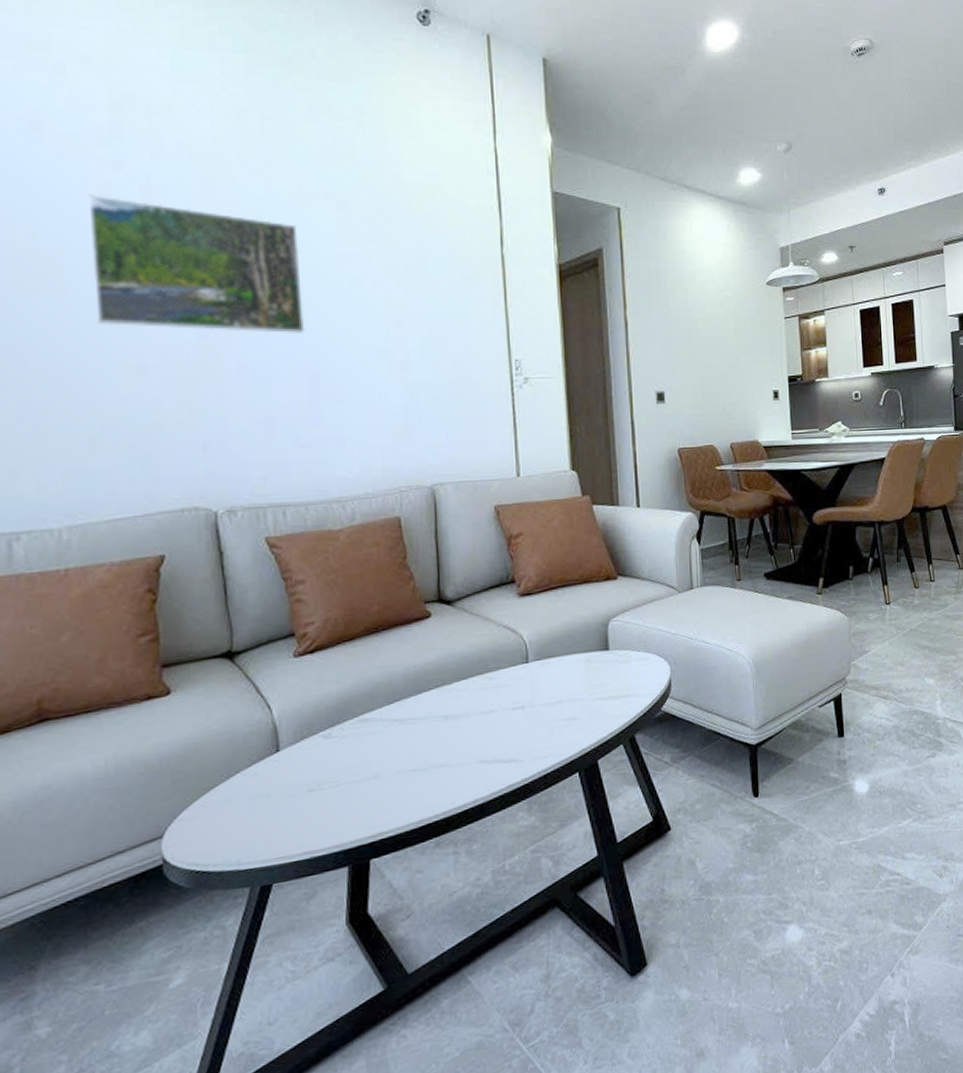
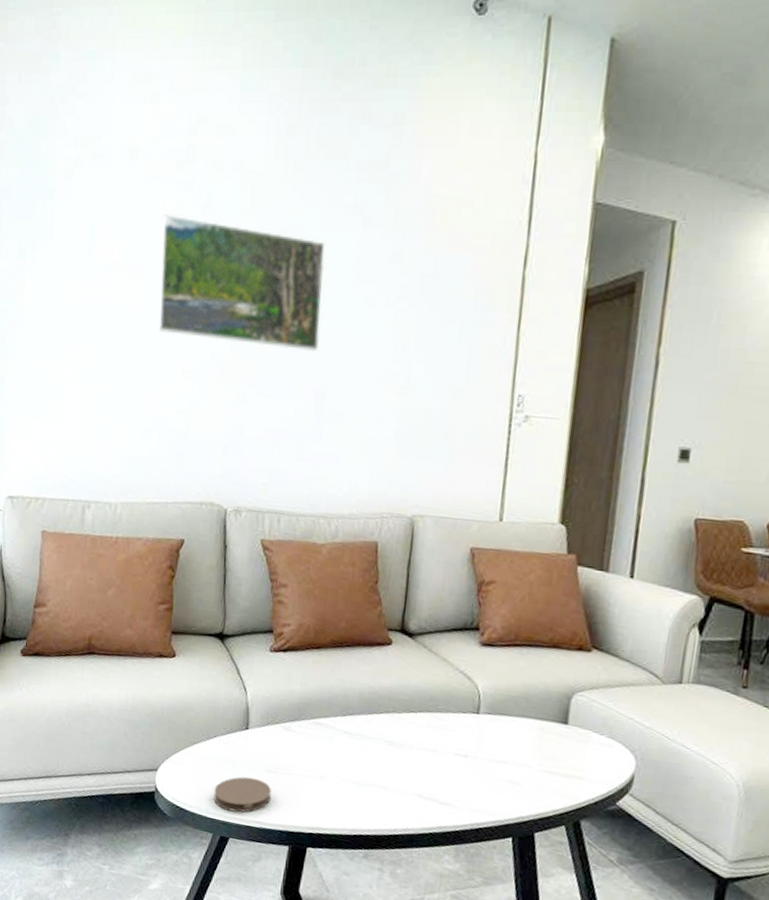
coaster: none [244,803,318,854] -> present [213,776,271,813]

